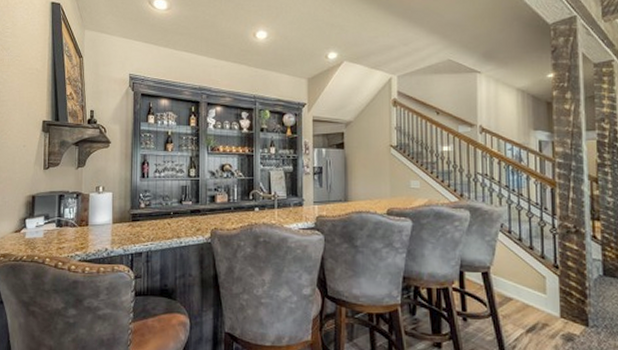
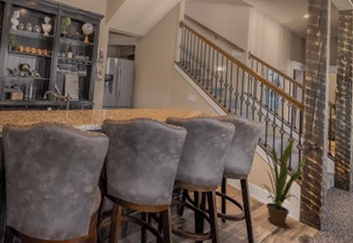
house plant: none [498,221,568,325] -> present [256,138,310,228]

